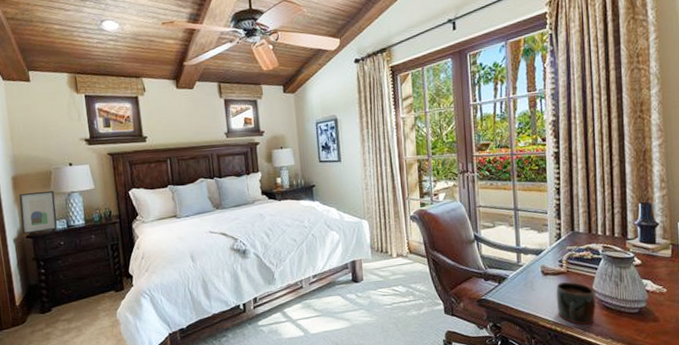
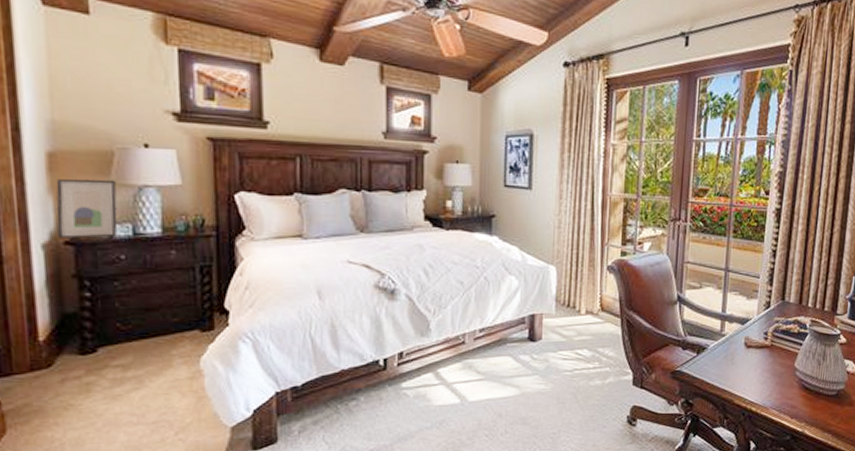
mug: present [556,281,596,325] -> none [754,356,796,406]

